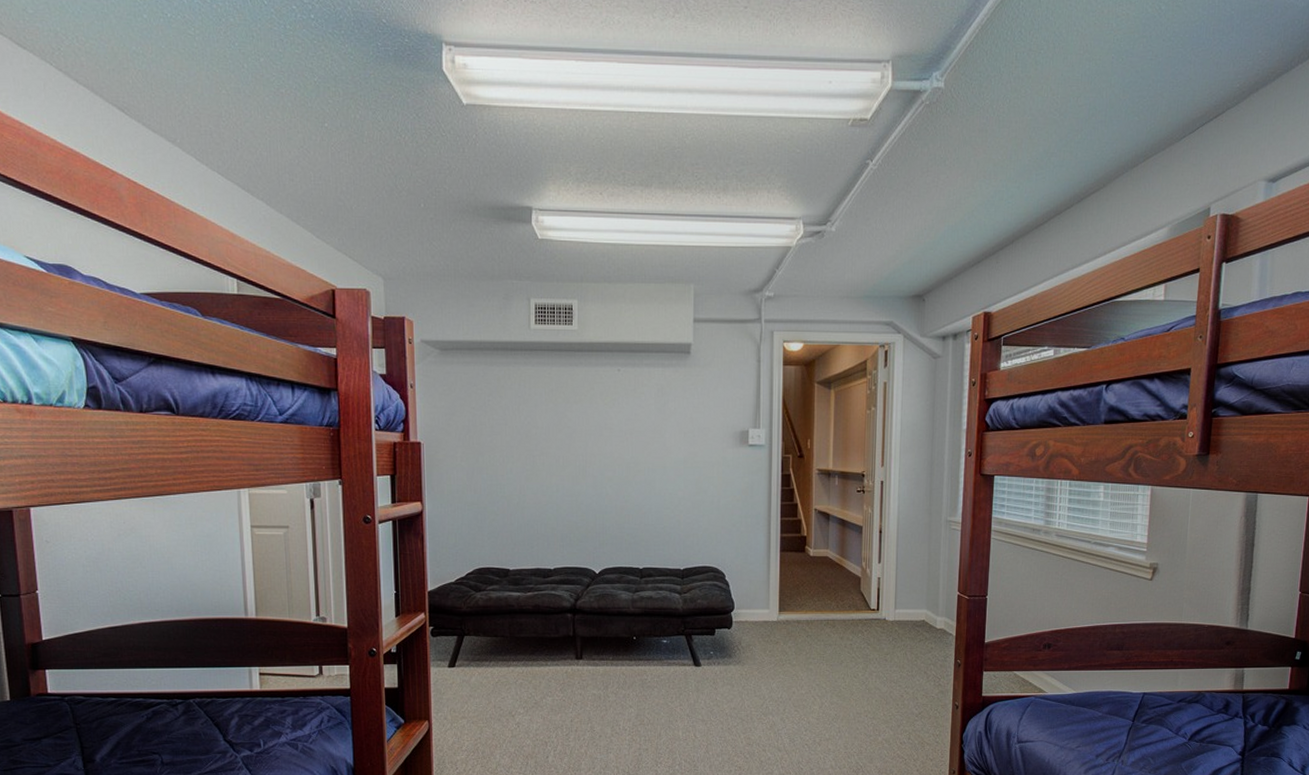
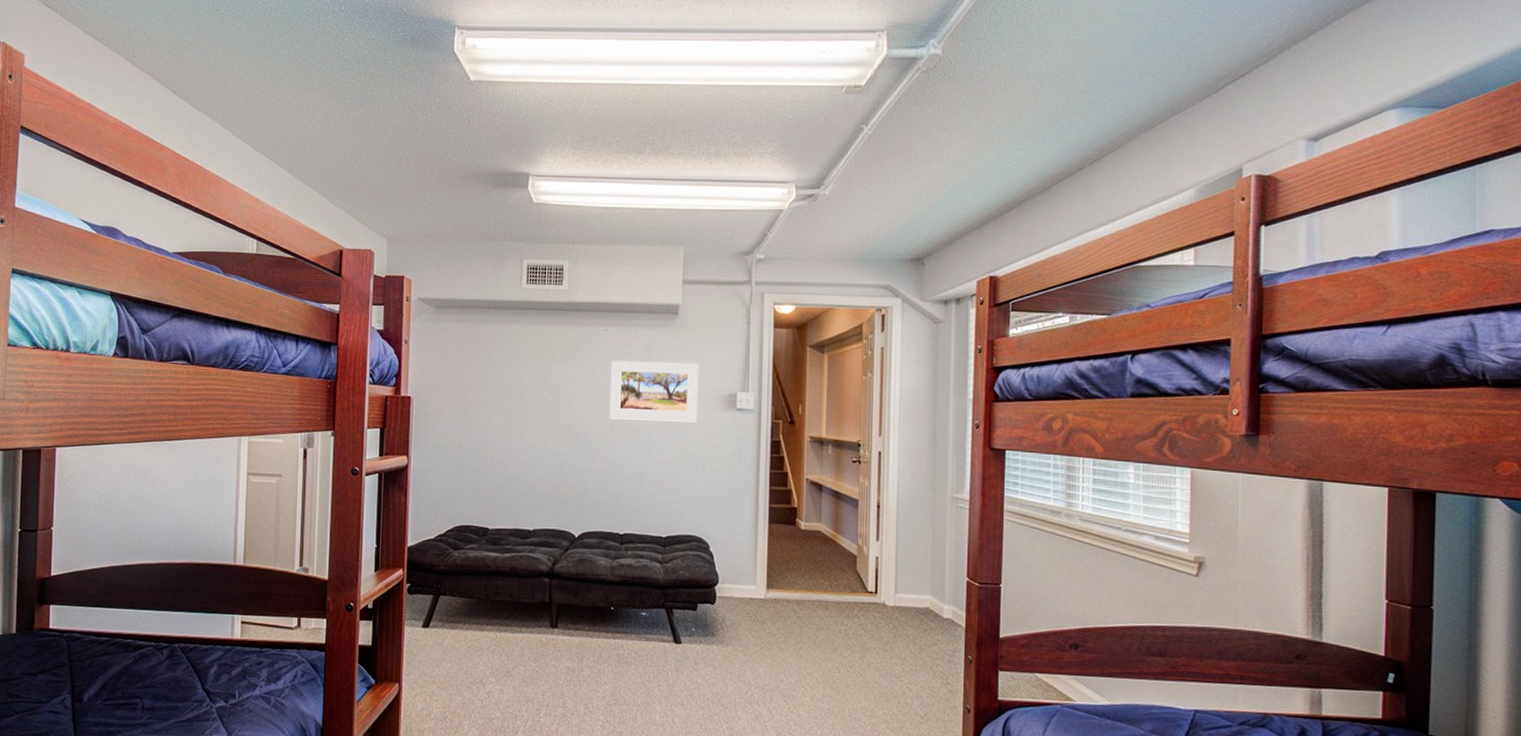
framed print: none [625,401,711,459] -> present [609,361,698,422]

